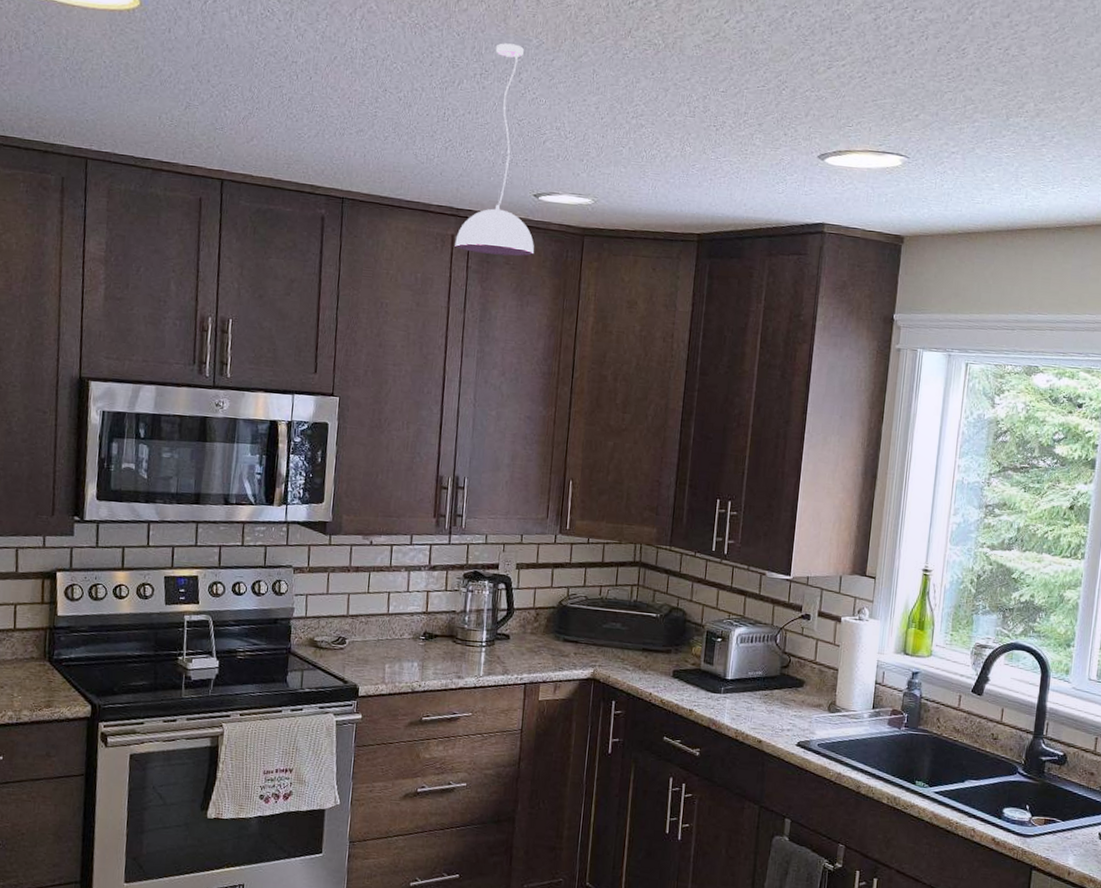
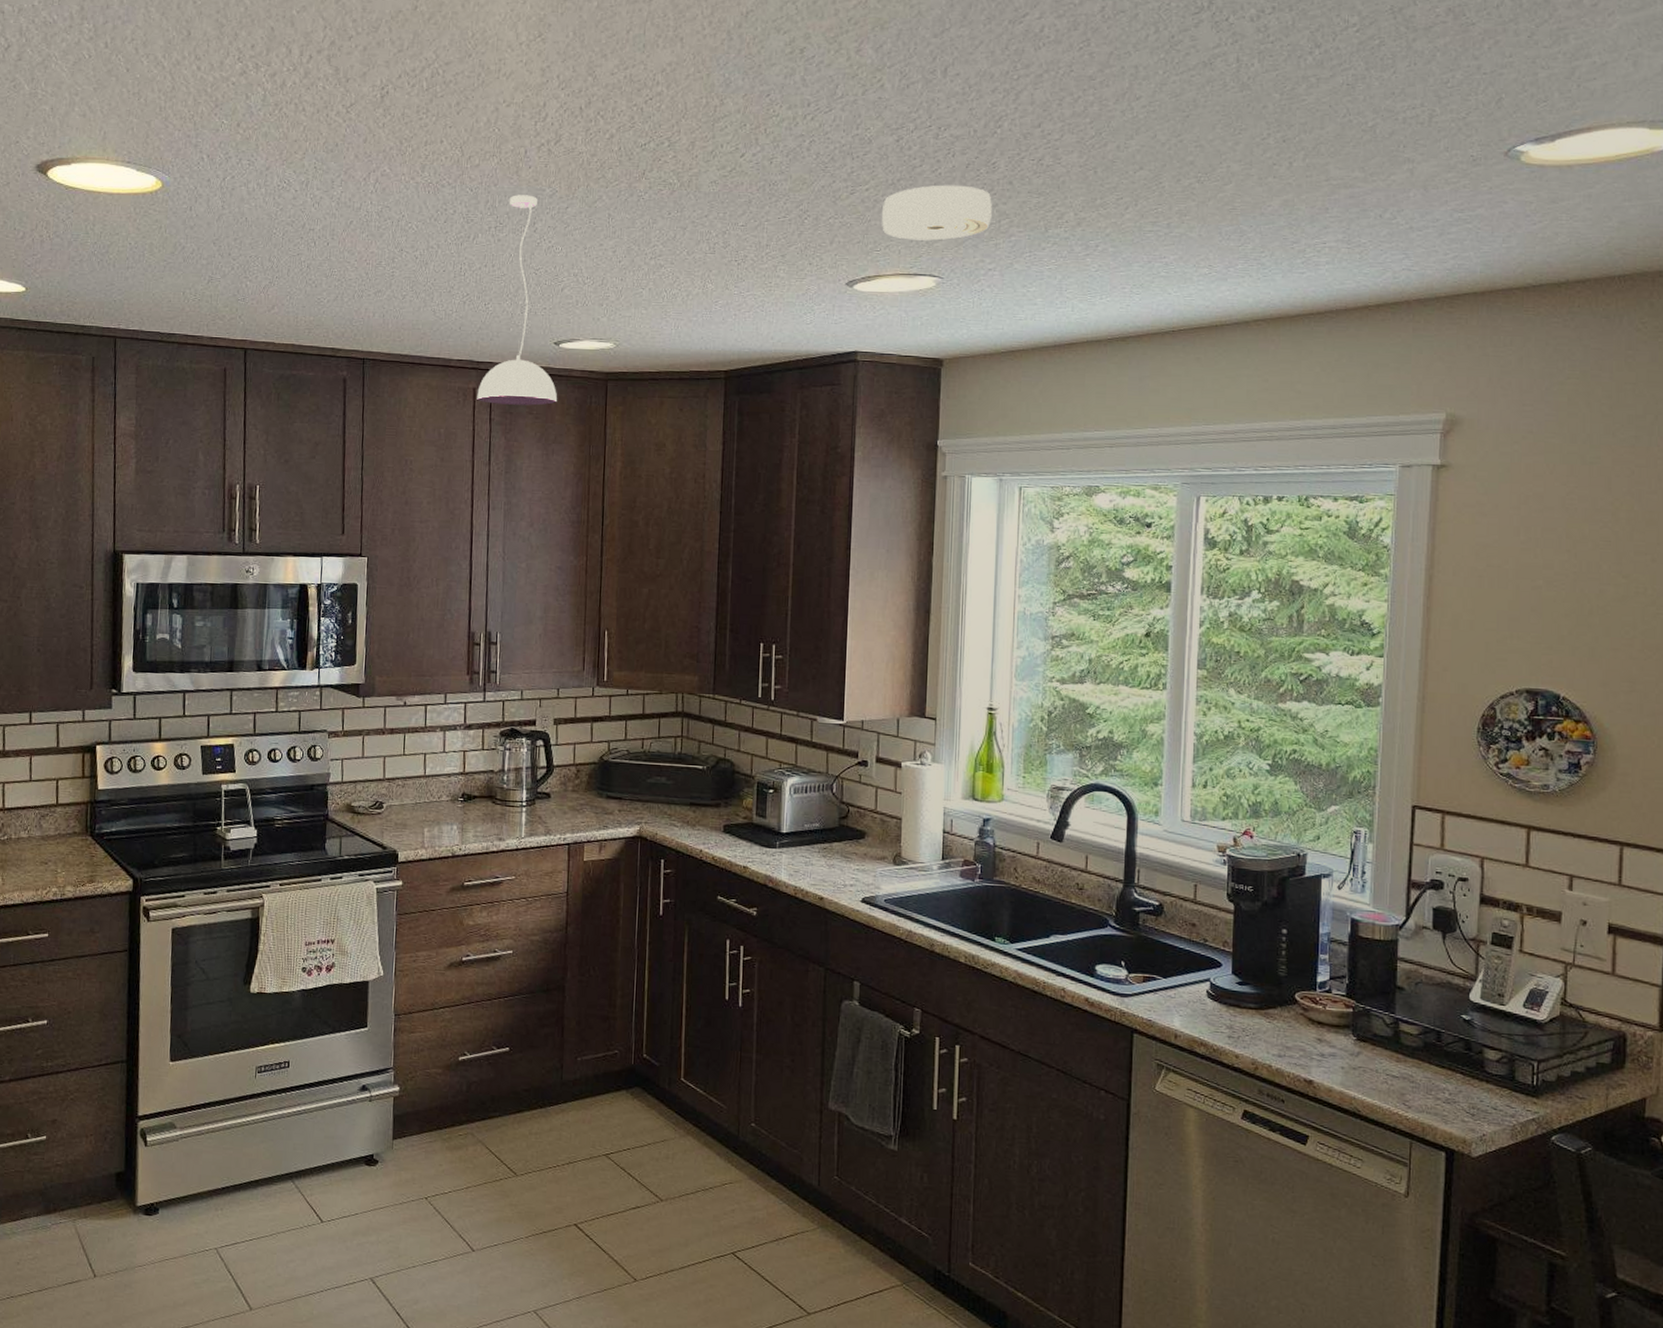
smoke detector: none [855,66,960,121] -> present [882,185,992,241]

